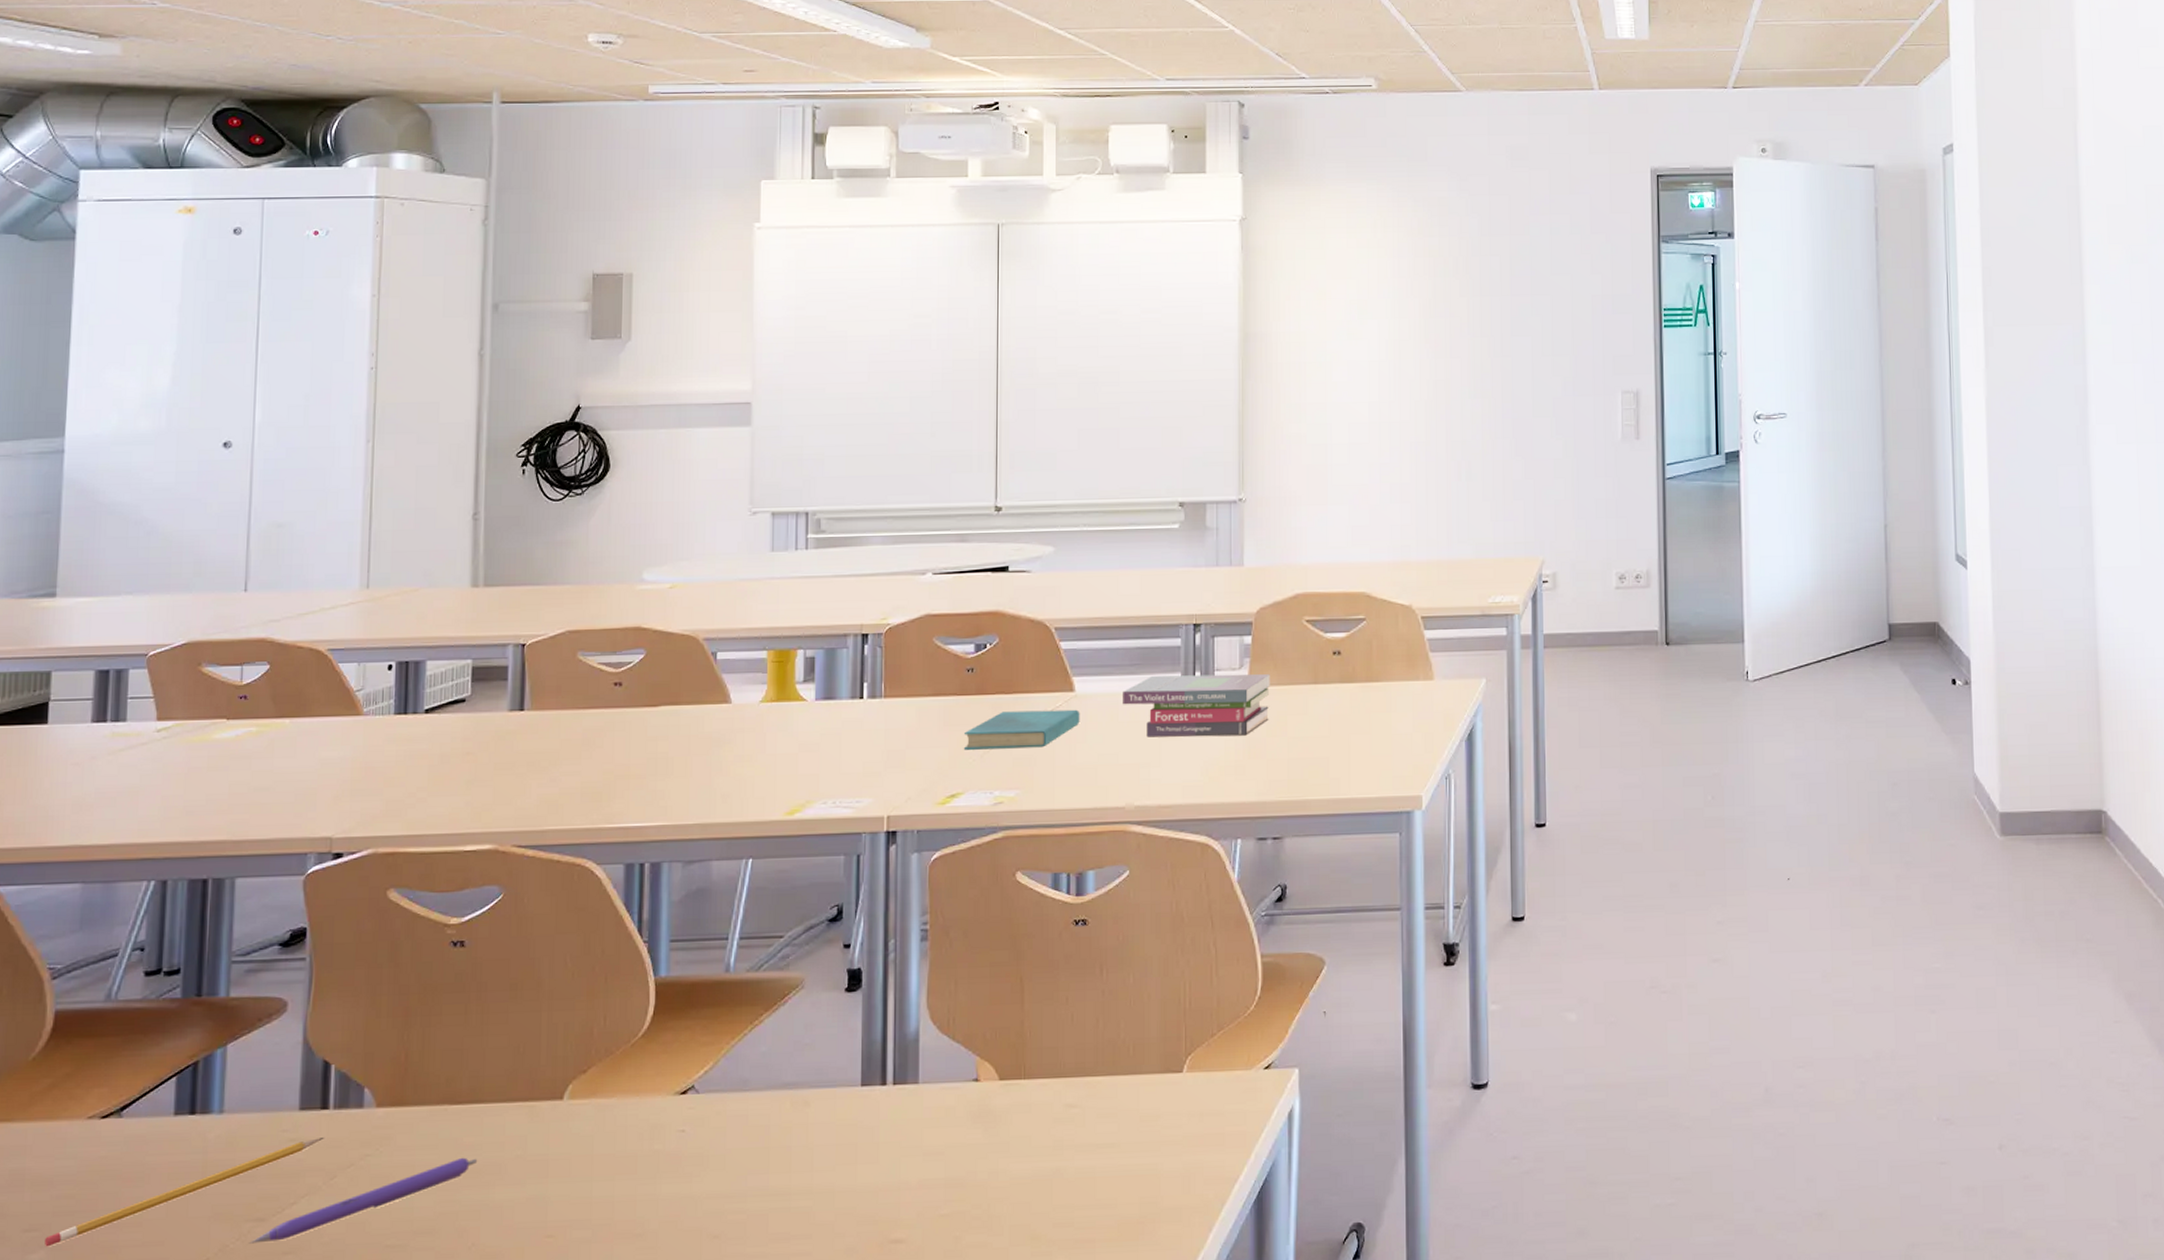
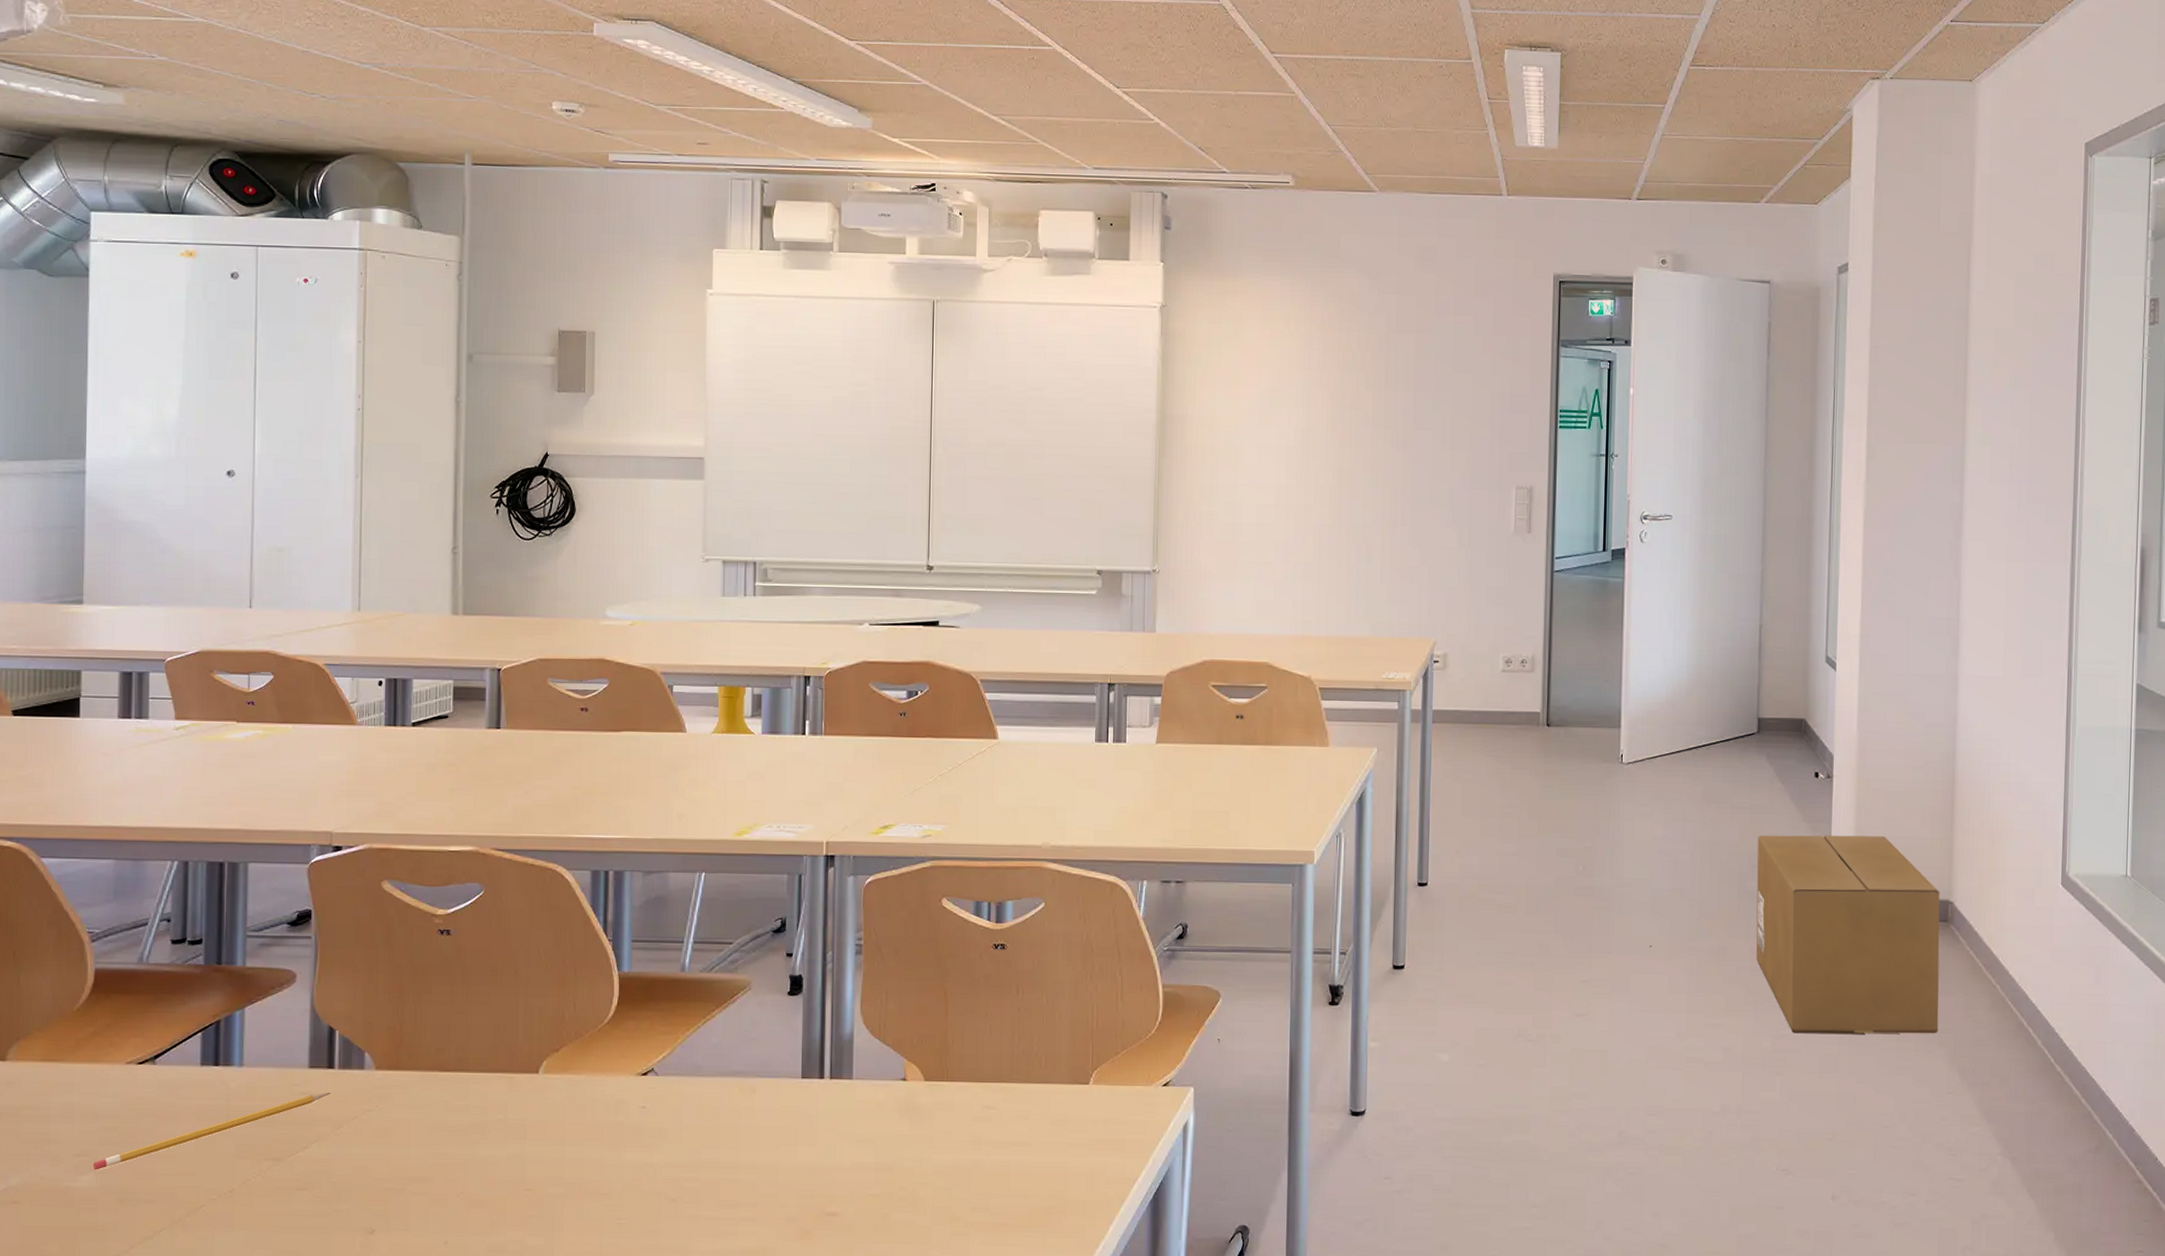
pen: present [248,1157,478,1244] -> none [267,1117,465,1179]
book: present [963,709,1080,750] -> none [895,753,1003,788]
books: present [1123,674,1270,738] -> none [1041,729,1177,788]
box: none [1895,744,2100,966] -> present [1756,835,1940,1035]

